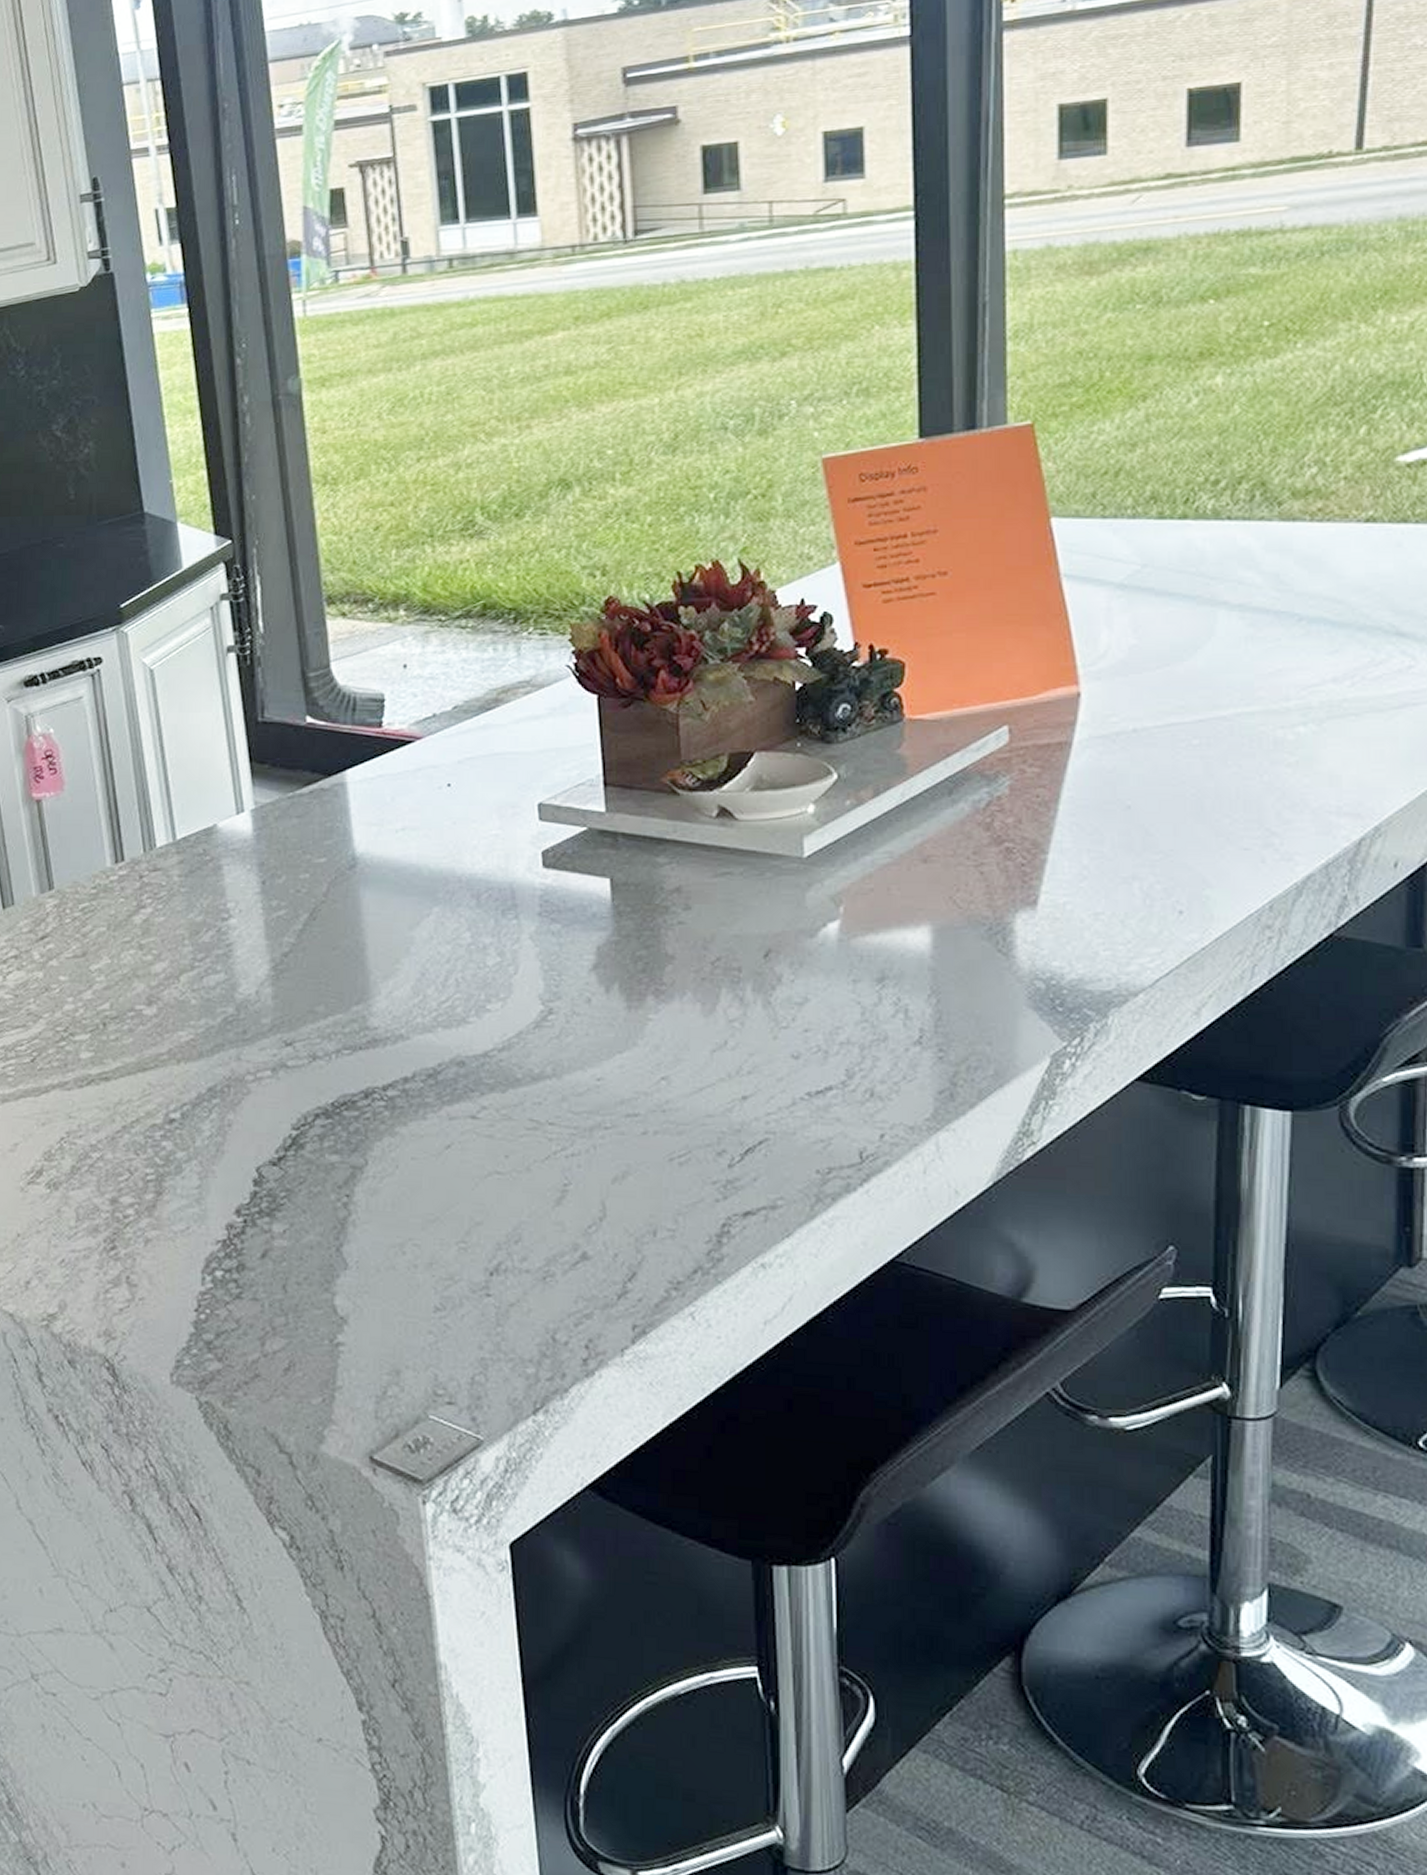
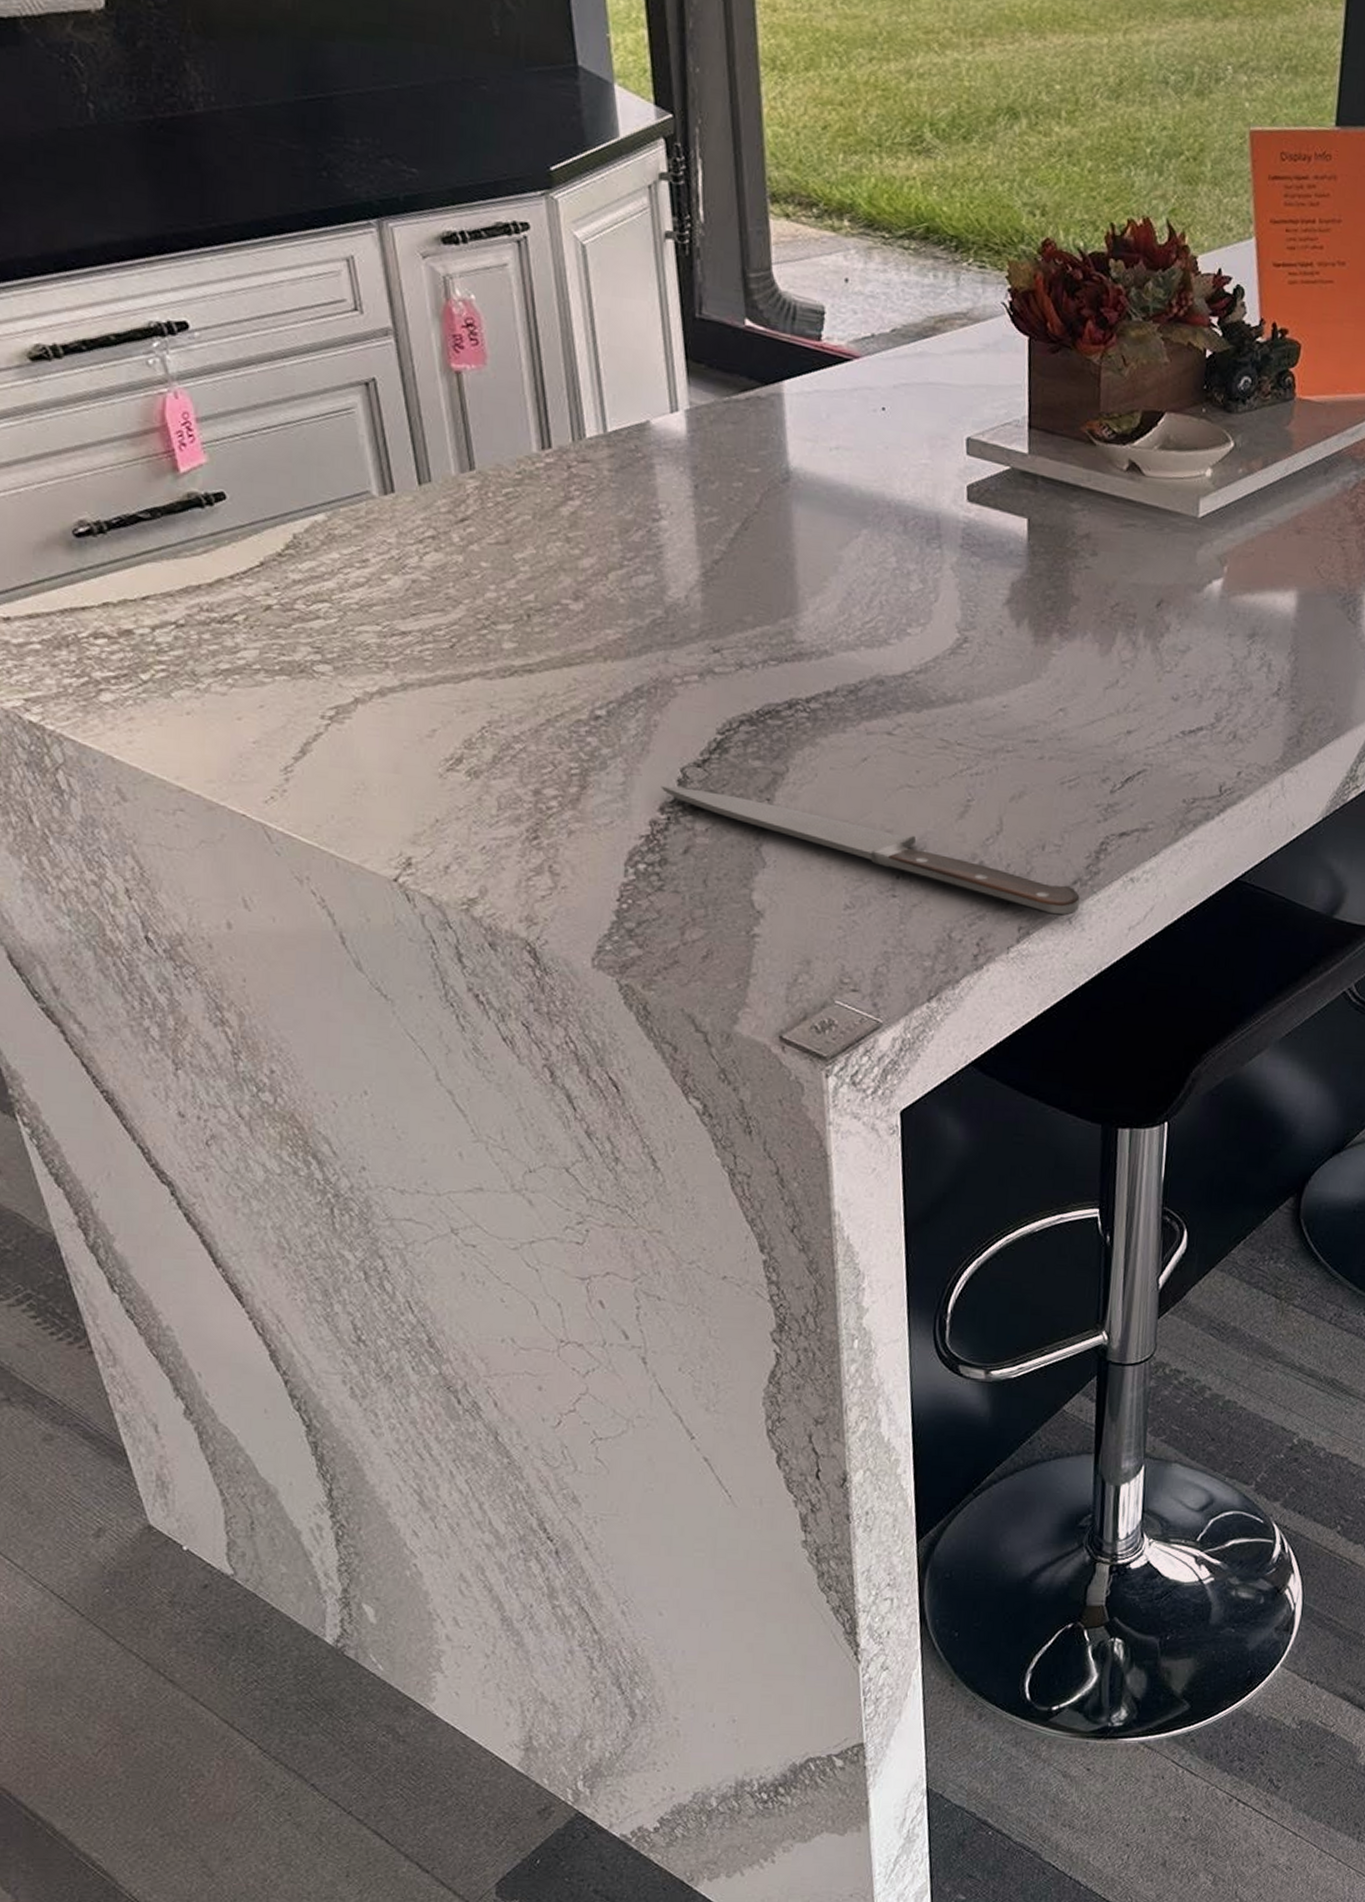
kitchen knife: none [236,1187,702,1311] -> present [661,785,1080,916]

